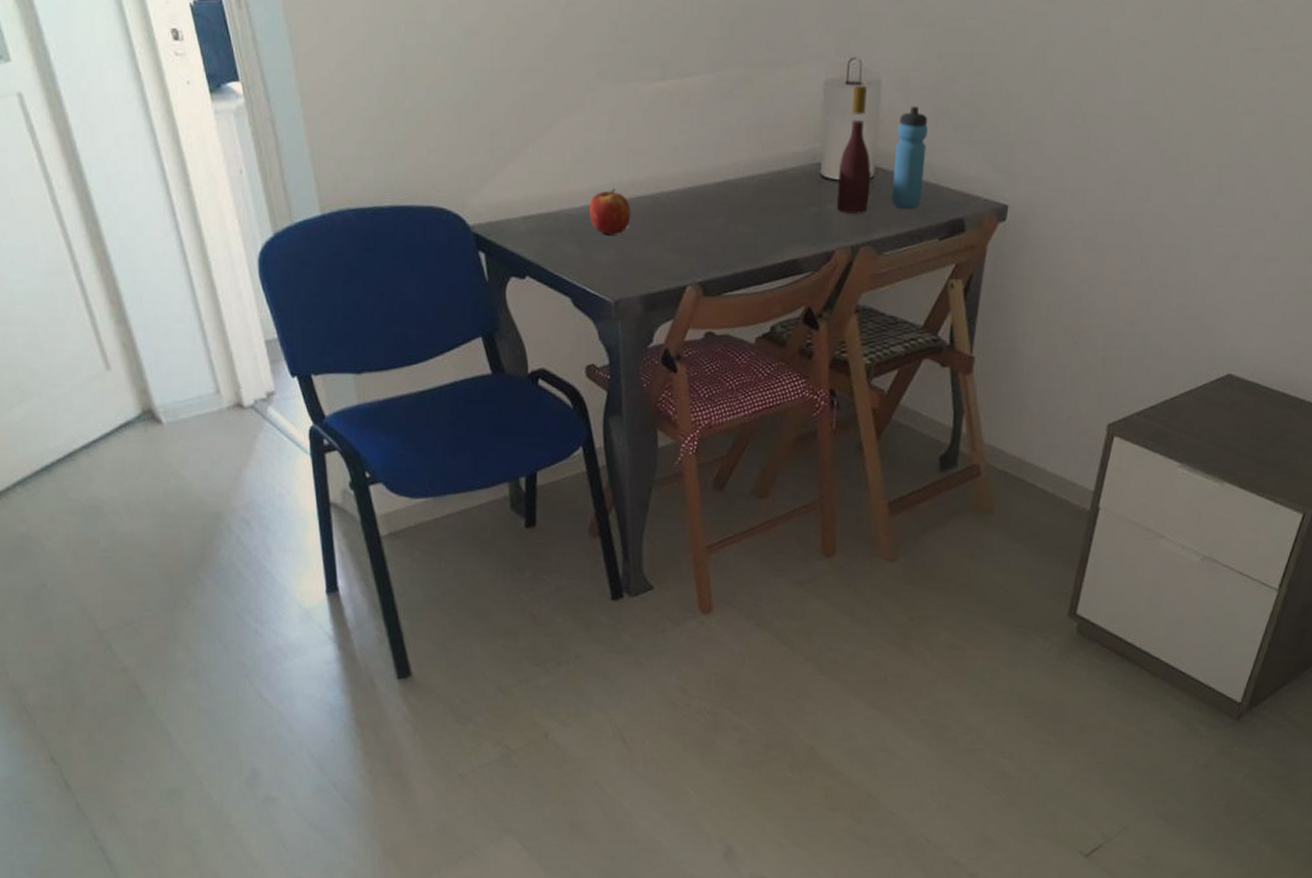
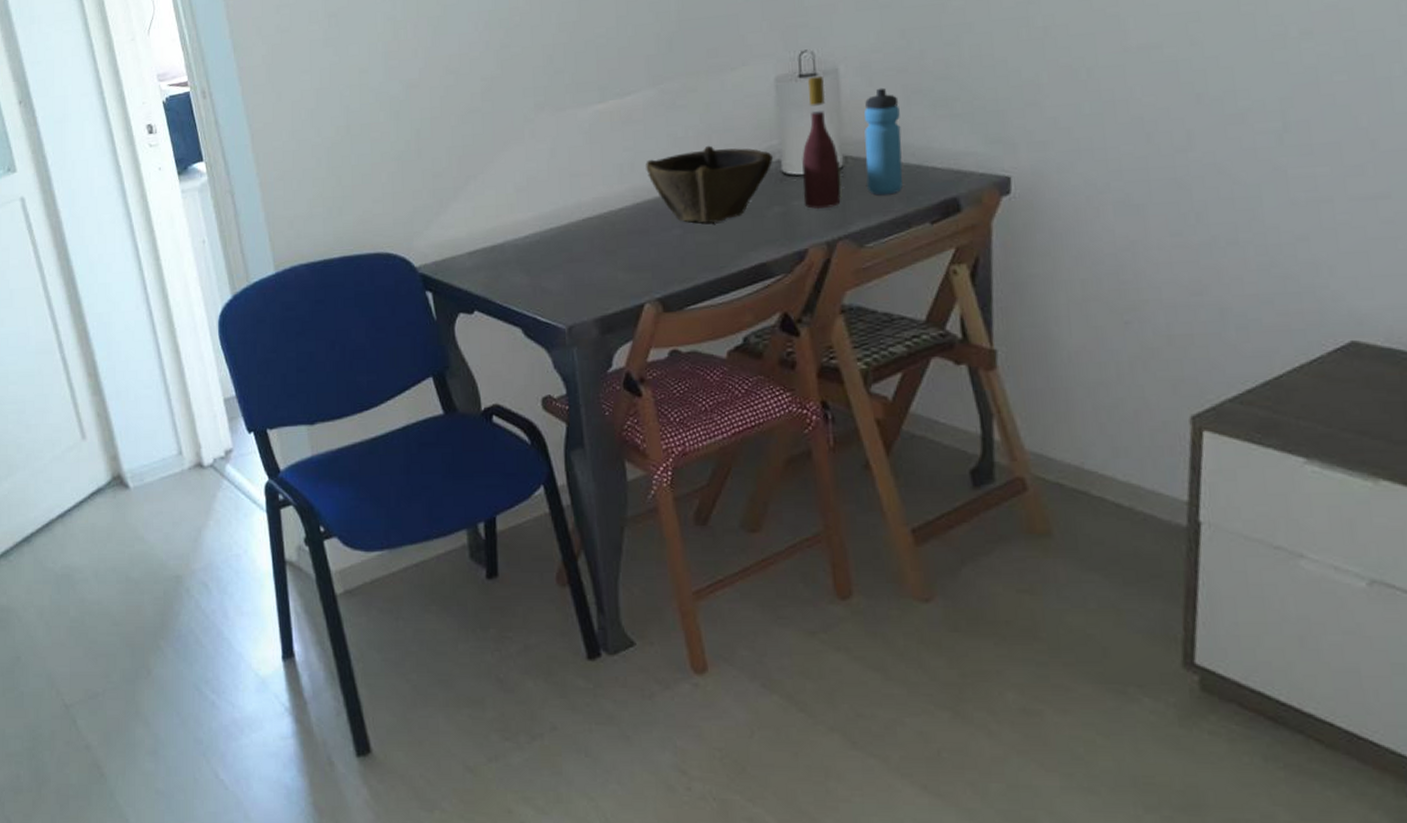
apple: present [588,188,631,235] -> none [534,213,579,260]
bowl: none [699,139,815,216] -> present [646,145,774,223]

